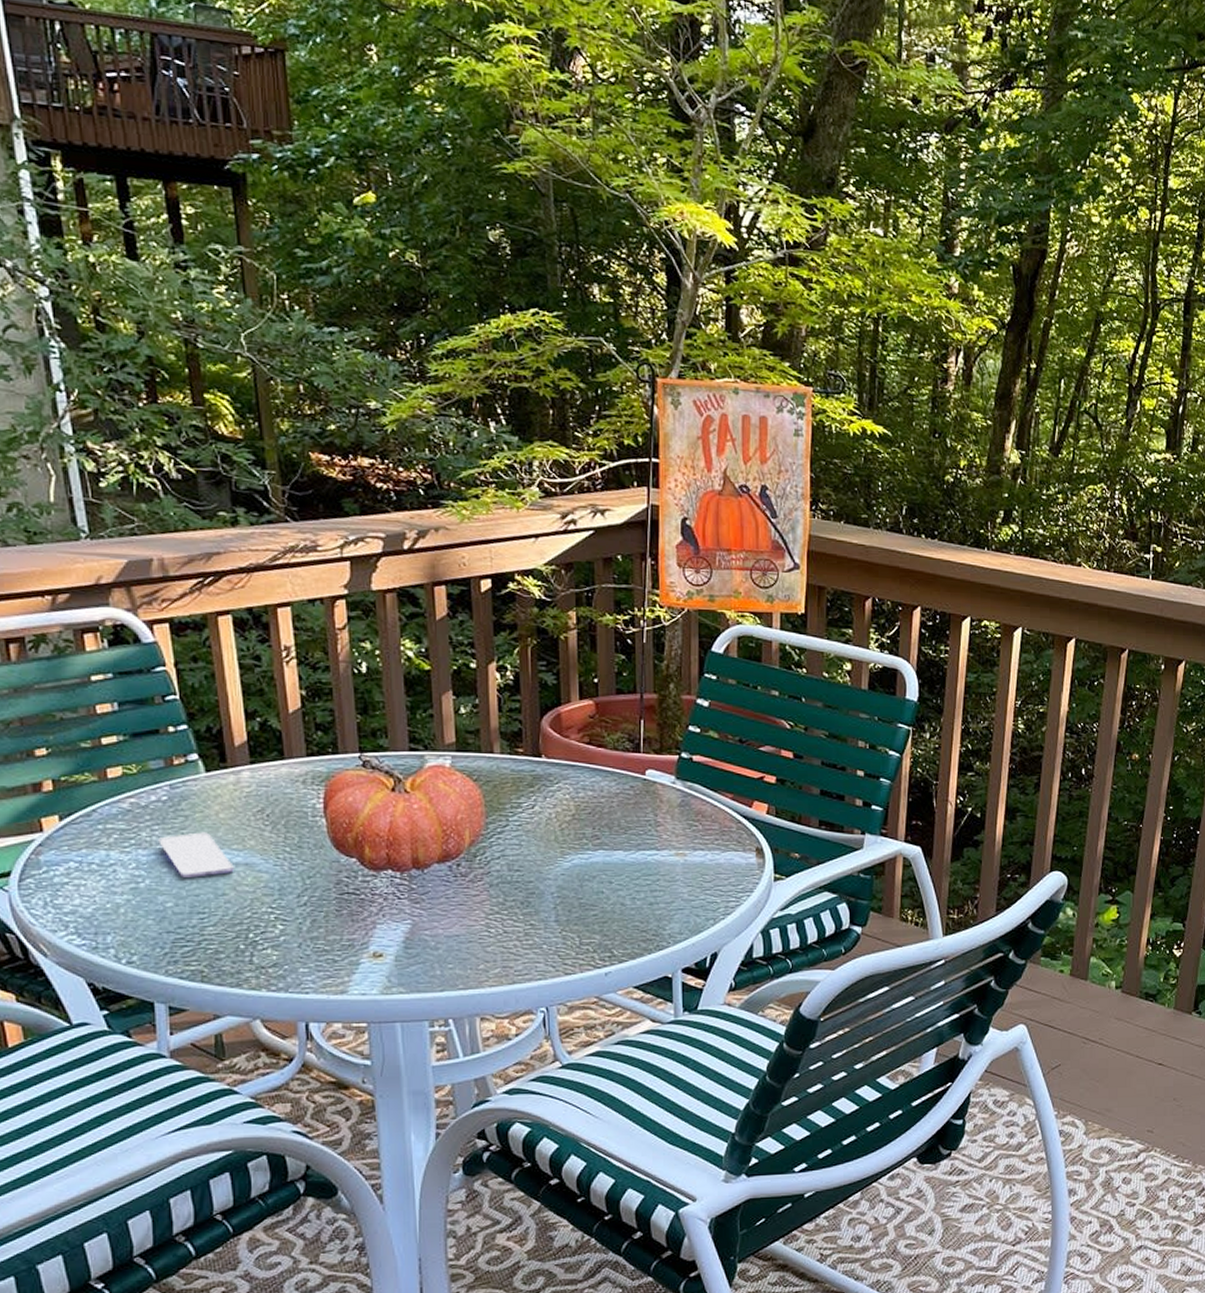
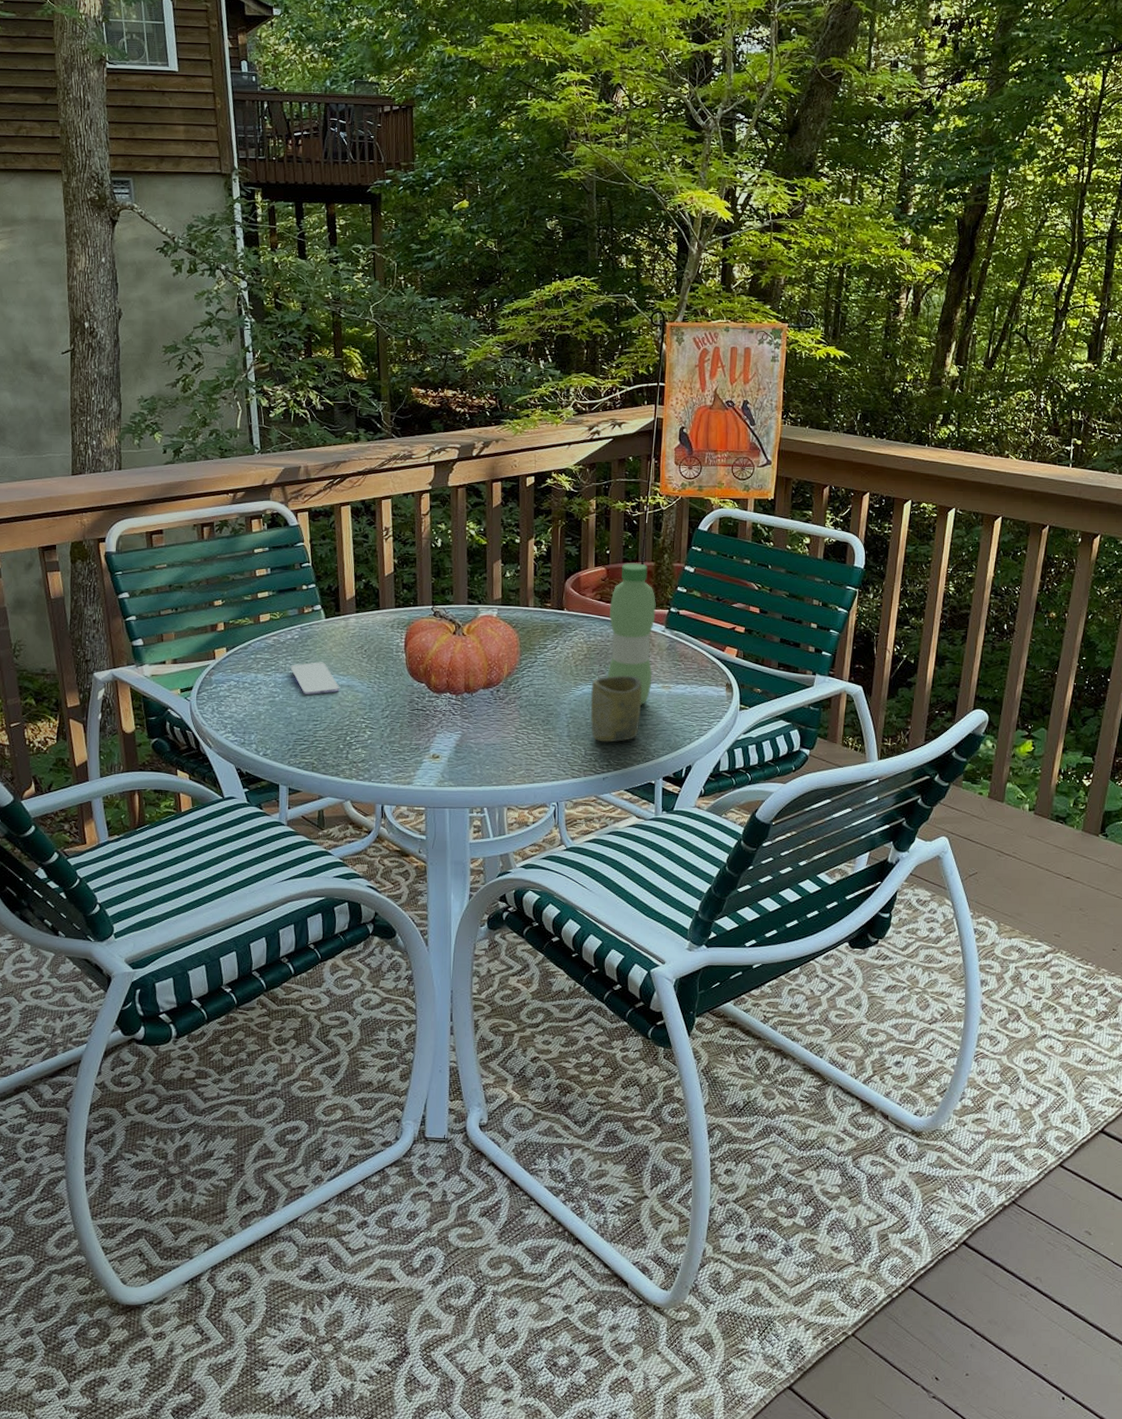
cup: none [583,841,649,928] -> present [590,675,642,743]
water bottle: none [602,695,662,878] -> present [607,563,656,705]

